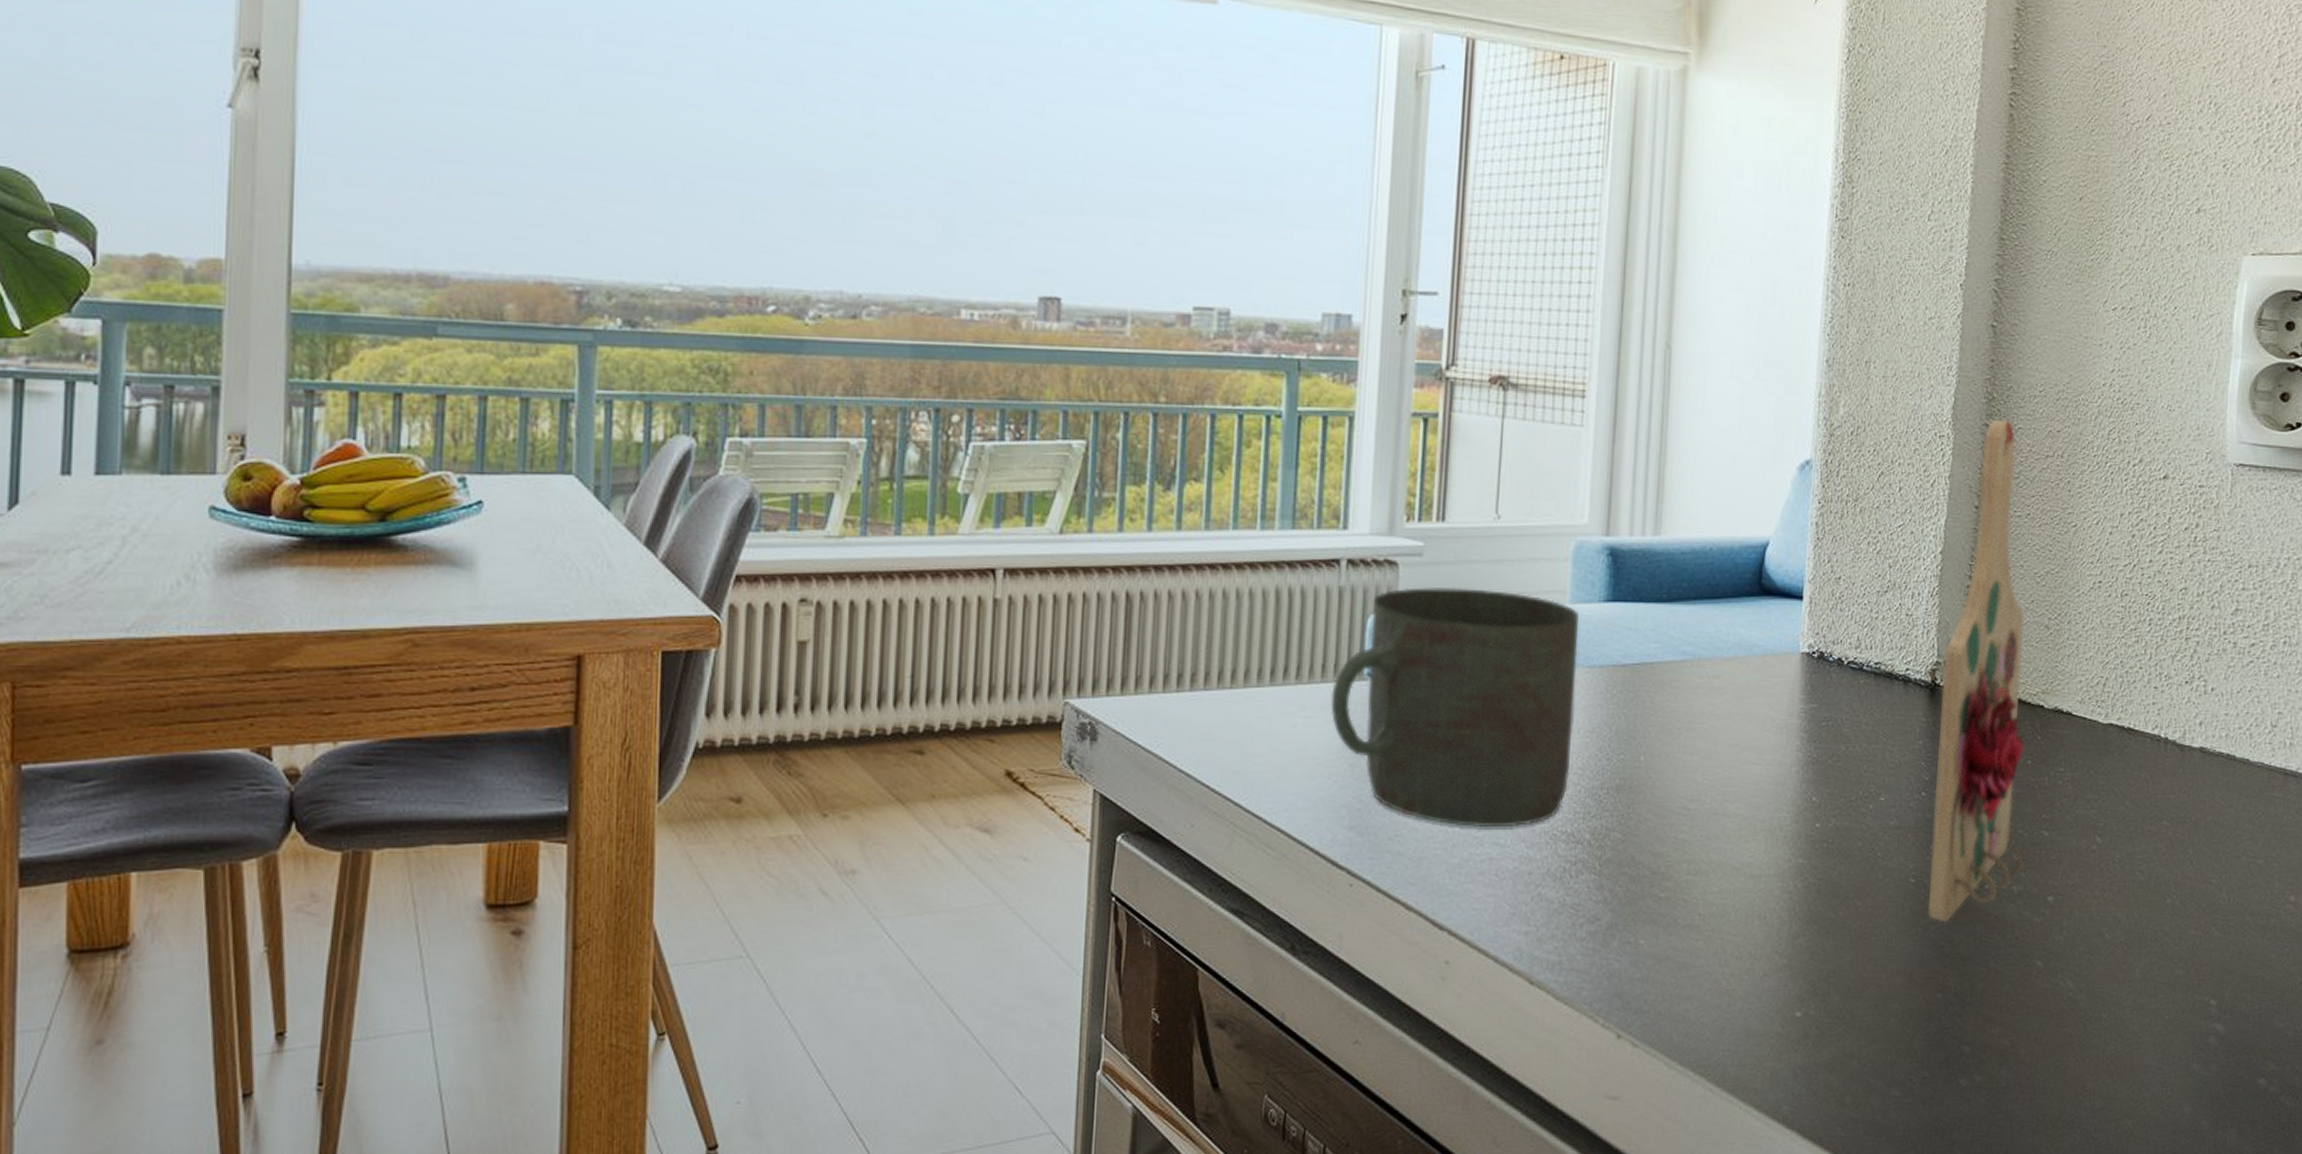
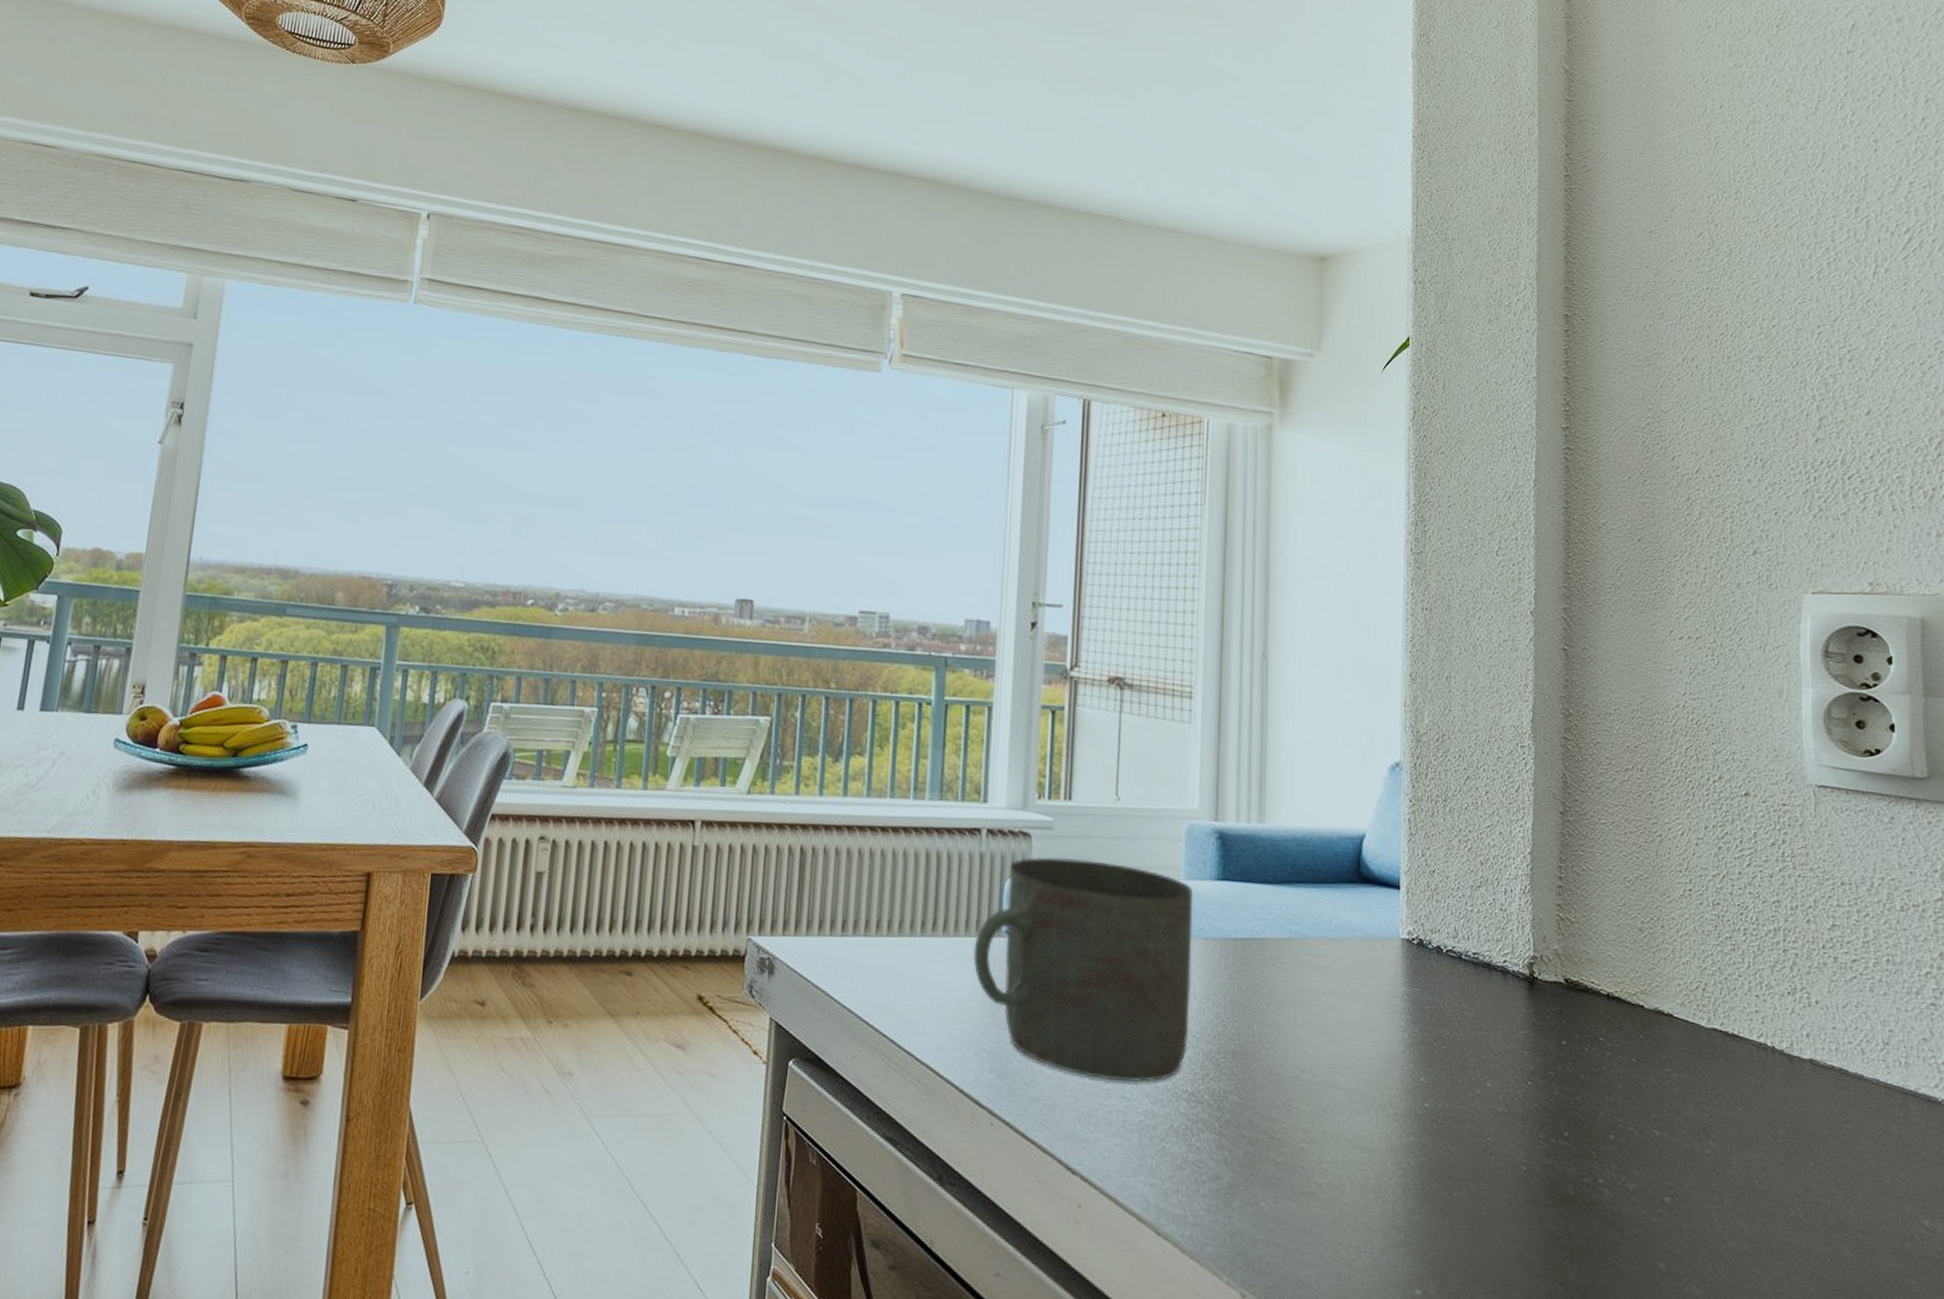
cutting board: present [1928,419,2025,923] -> none [1540,733,1637,1214]

